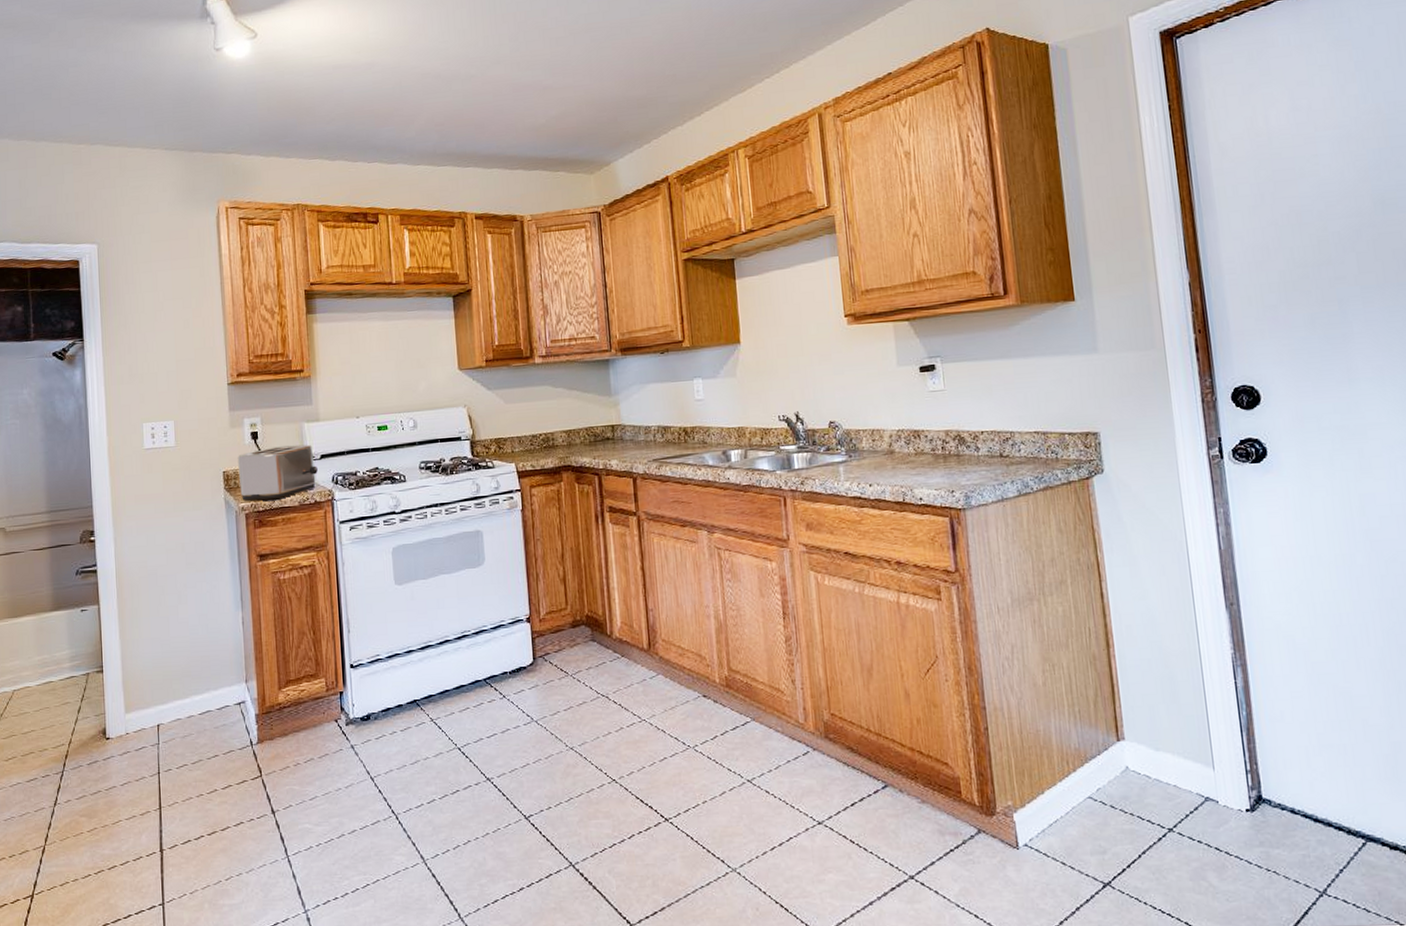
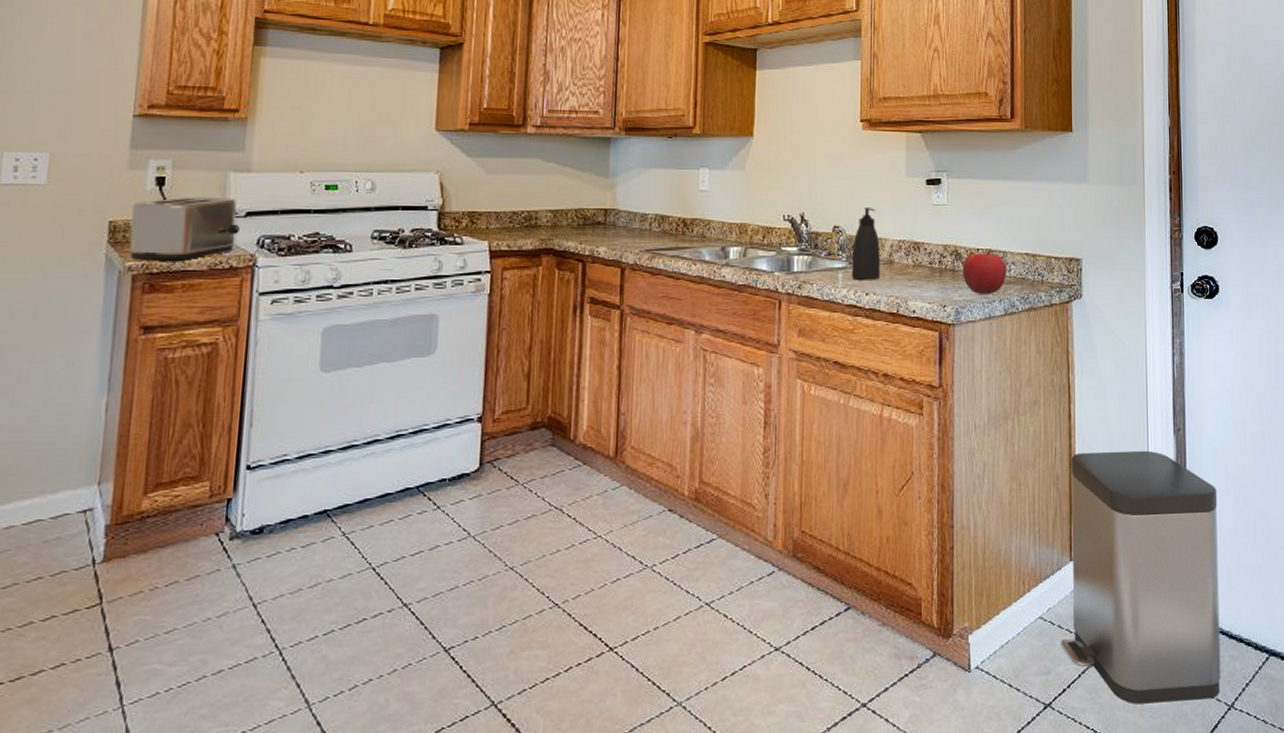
soap dispenser: none [850,400,882,472] -> present [851,207,881,280]
fruit: none [967,430,1017,478] -> present [963,249,1007,295]
pedal bin: none [1107,627,1308,887] -> present [1061,450,1221,704]

